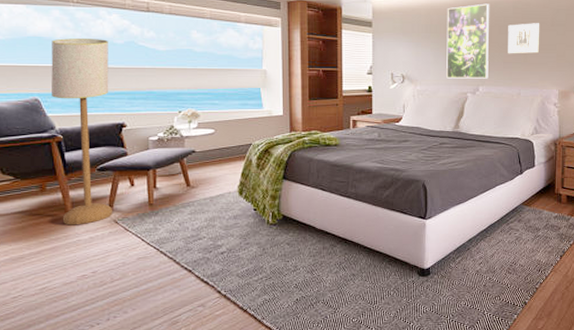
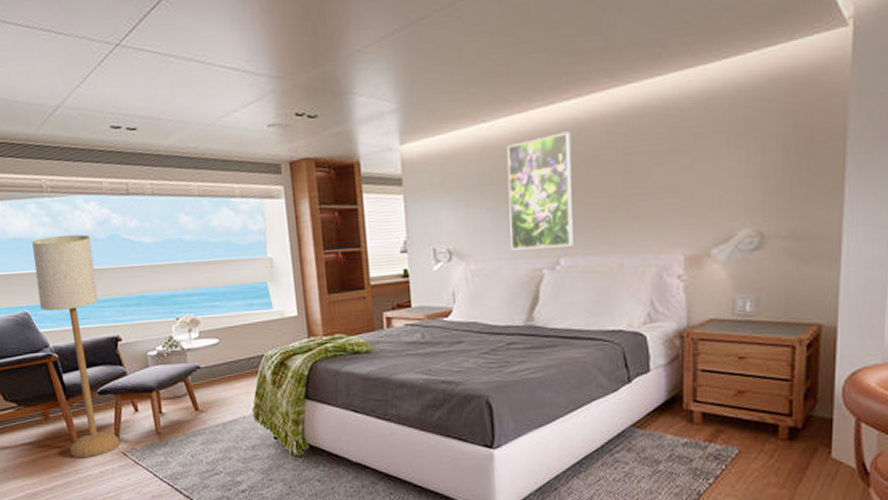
wall art: present [508,23,540,54] -> none [600,153,652,206]

